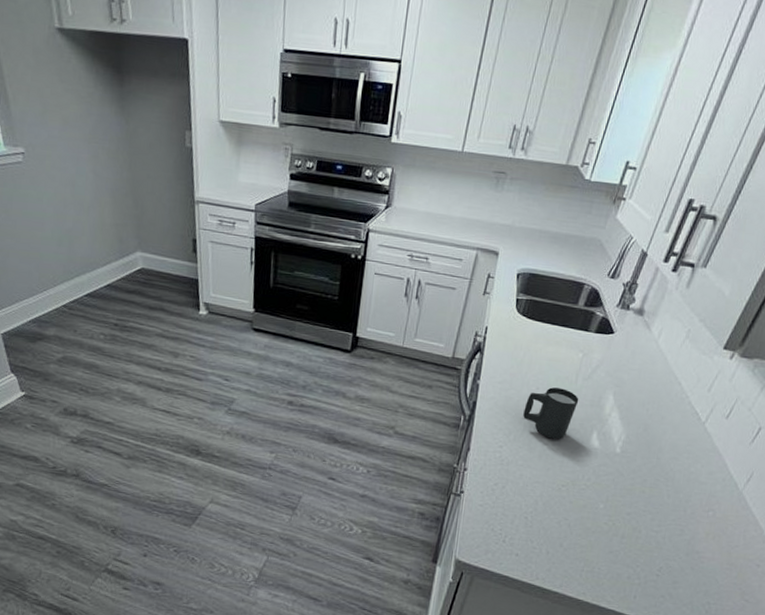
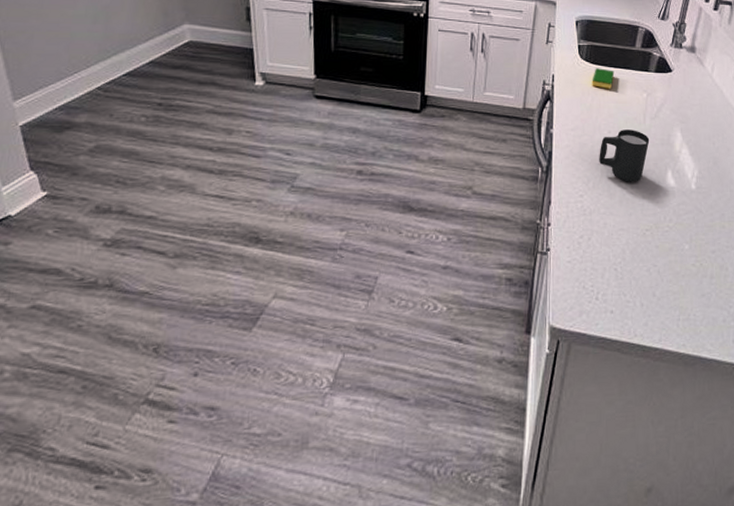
dish sponge: none [525,323,552,346] -> present [592,68,615,89]

